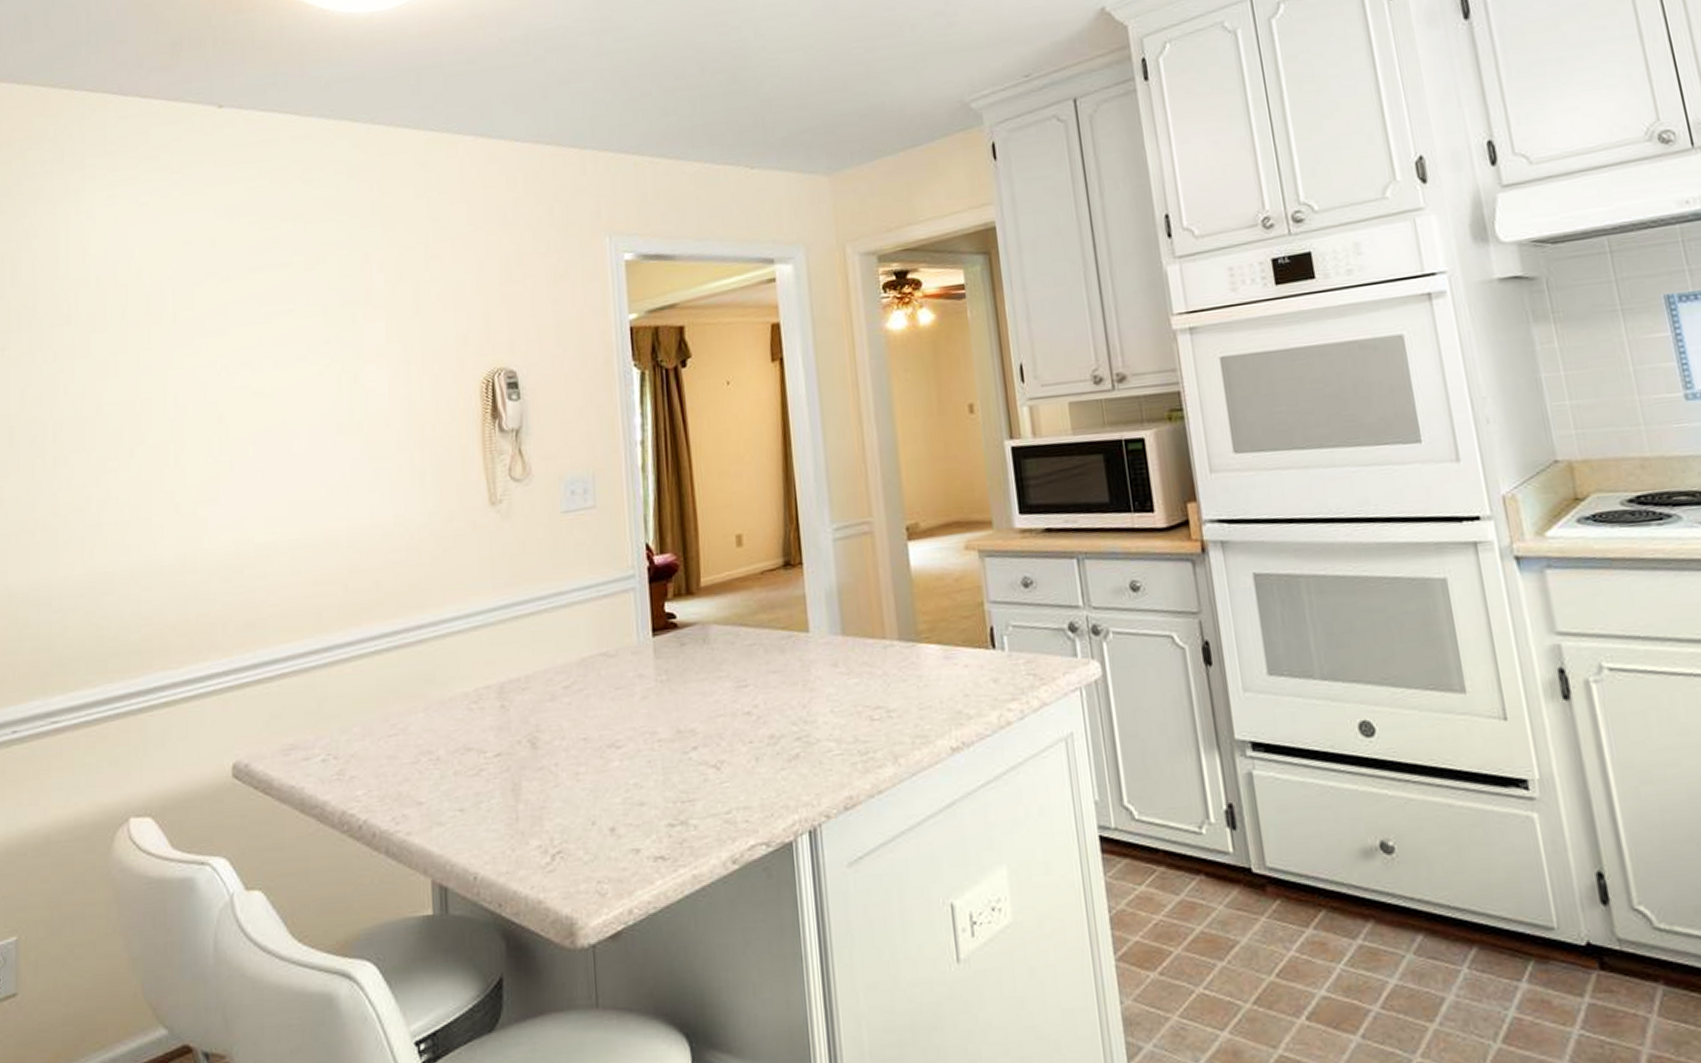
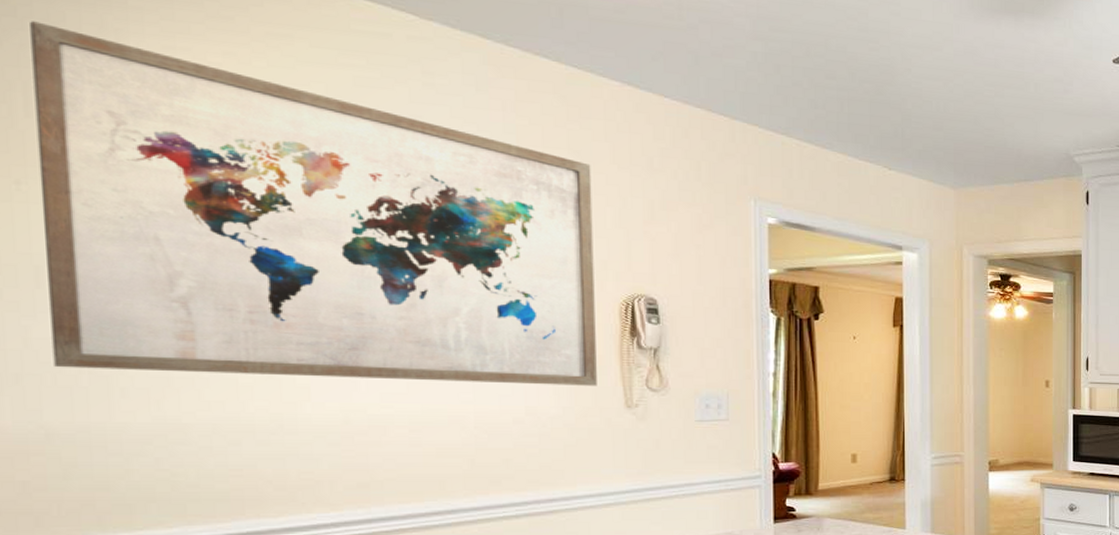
wall art: none [18,197,461,526] -> present [30,21,597,386]

